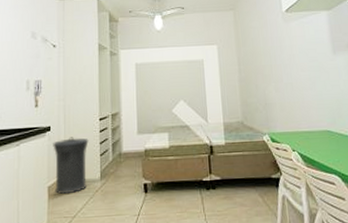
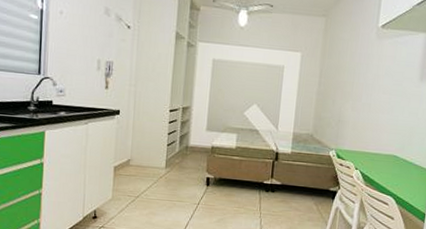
trash can: present [53,137,89,194] -> none [120,123,157,176]

